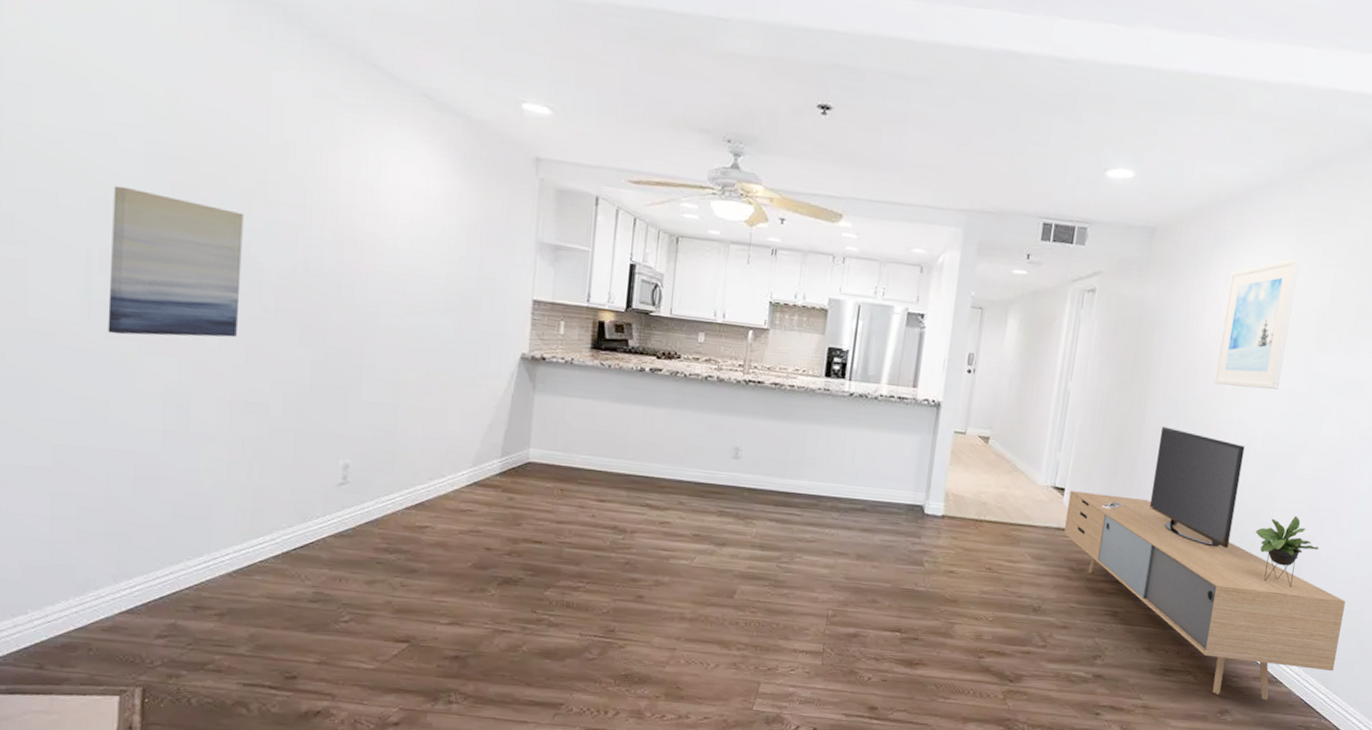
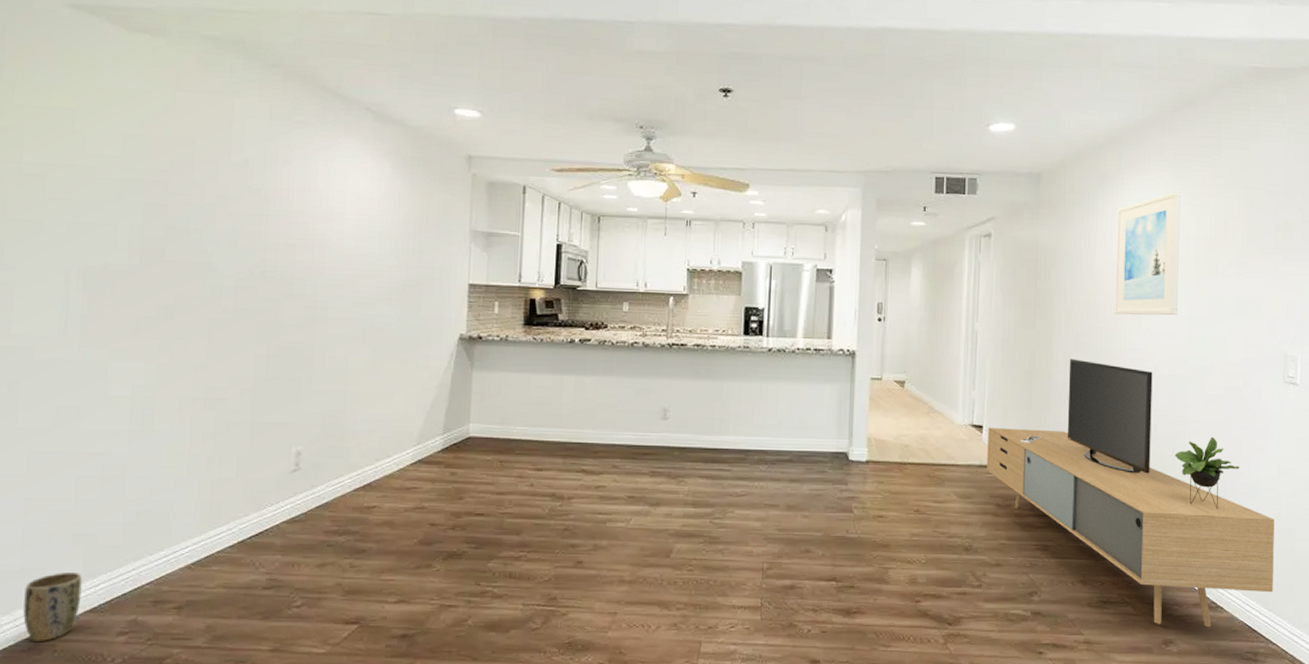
plant pot: none [55,571,117,639] -> present [23,572,82,641]
wall art: present [107,185,244,338] -> none [82,210,207,345]

